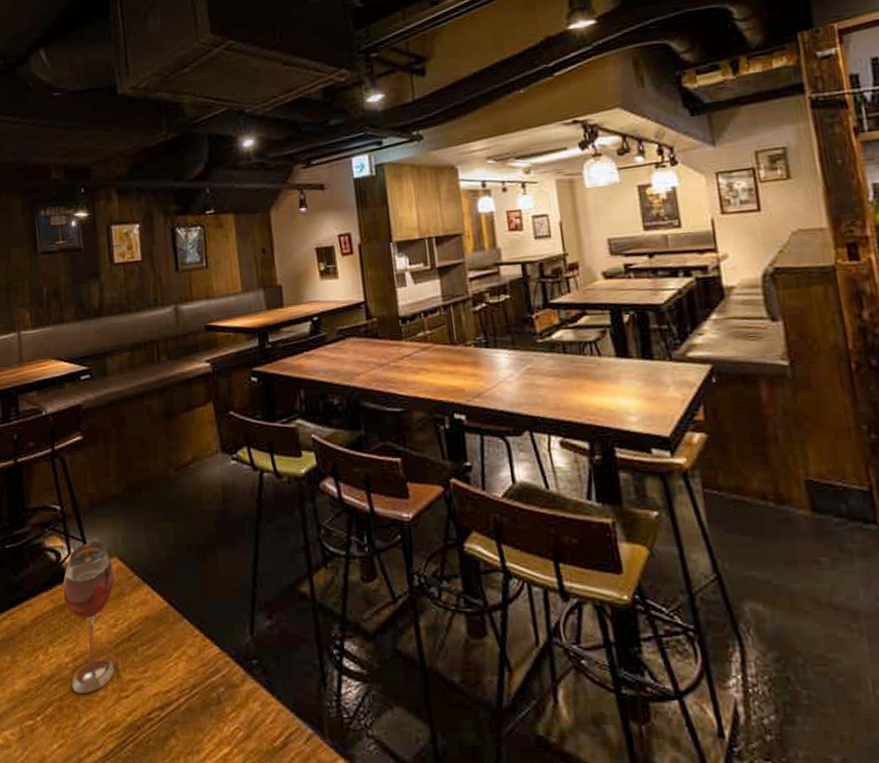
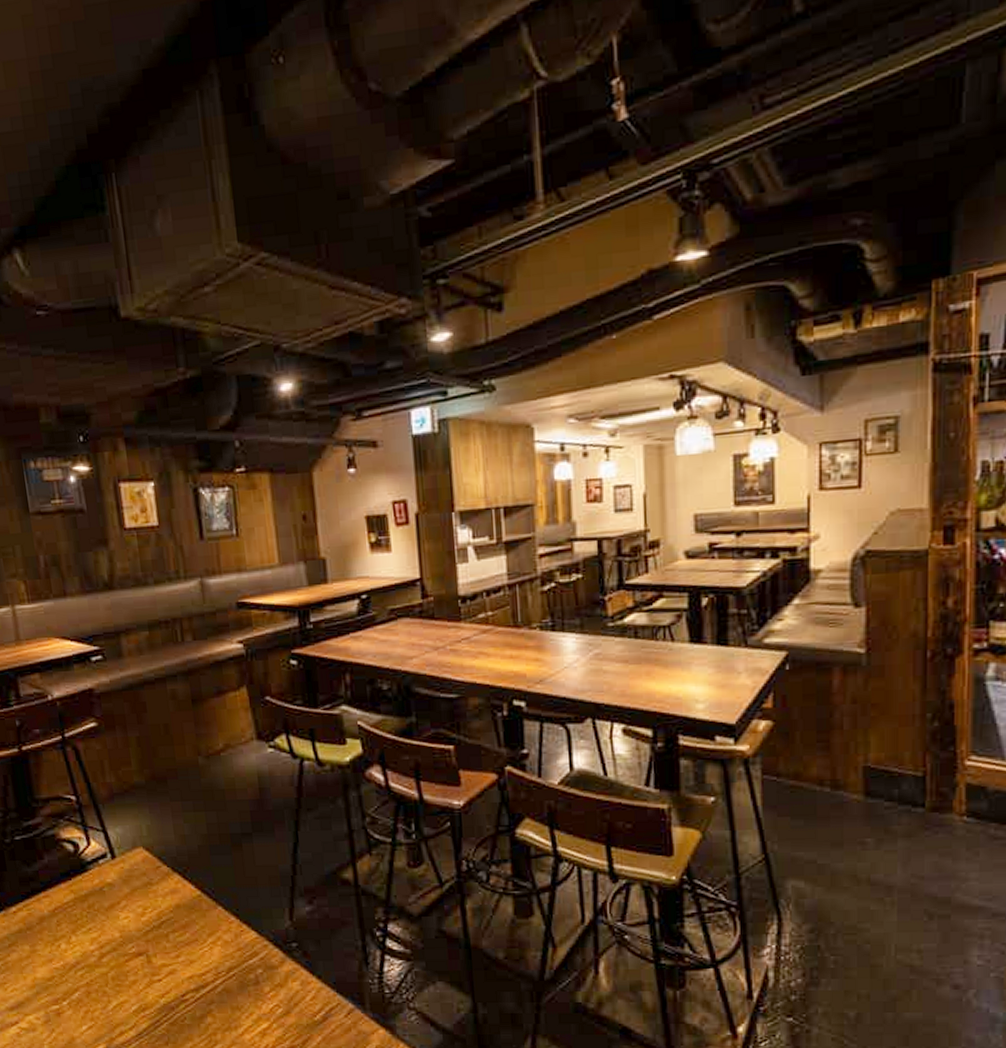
wineglass: present [62,542,115,693] -> none [83,832,145,978]

